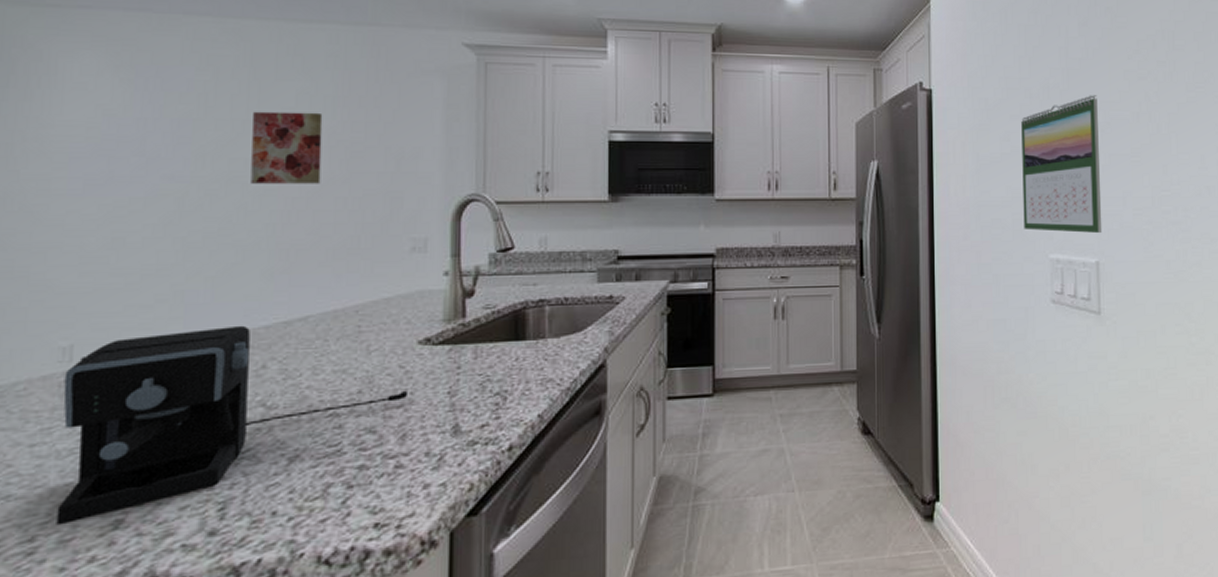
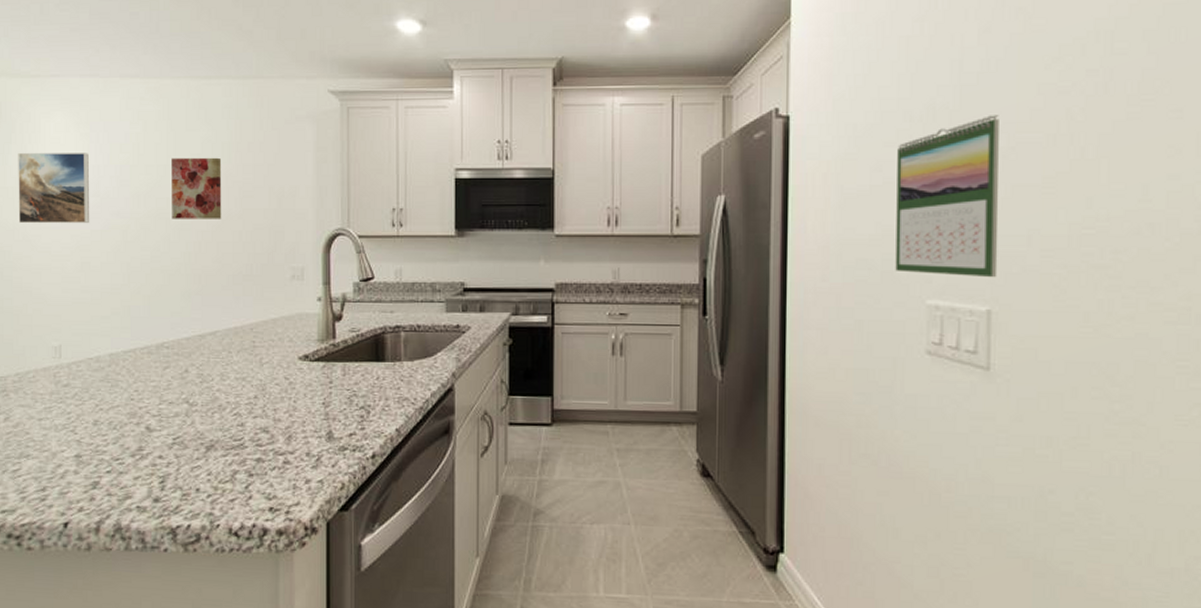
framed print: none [13,100,131,190] -> present [18,153,89,224]
coffee maker: present [56,325,409,526] -> none [57,336,292,481]

